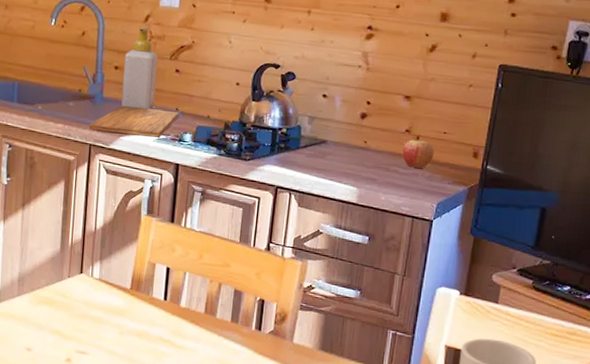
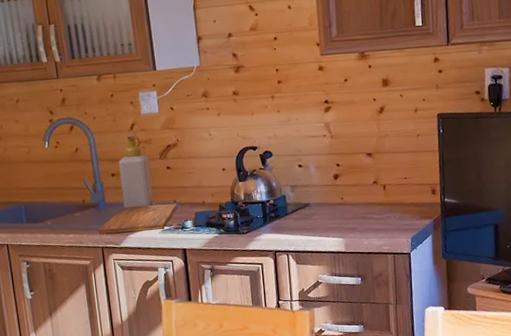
fruit: present [402,136,434,168] -> none [373,186,400,212]

